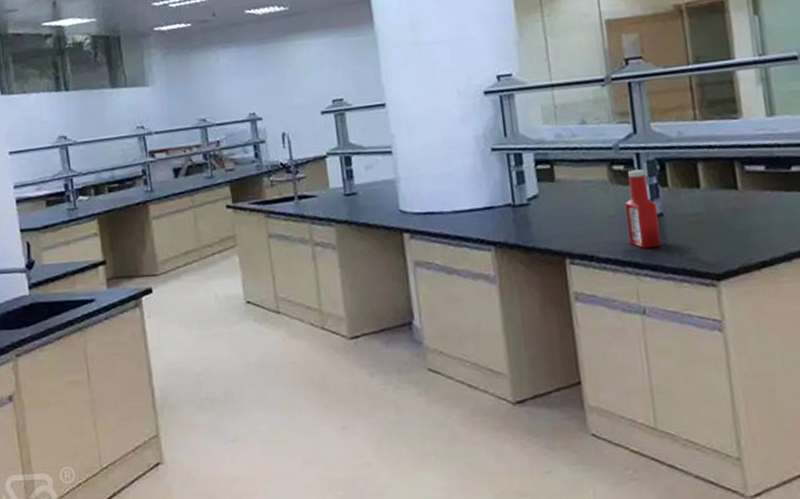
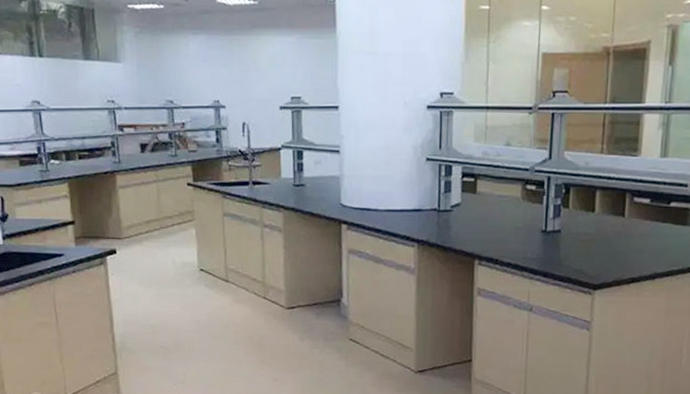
ketchup bottle: present [624,169,661,248] -> none [529,191,556,258]

